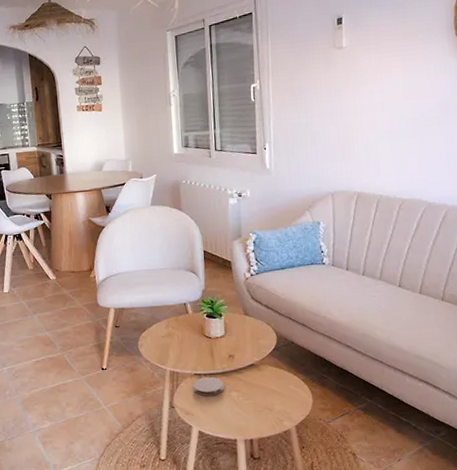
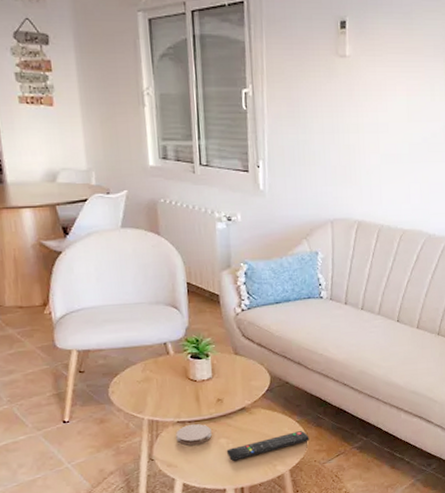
remote control: none [237,389,314,413] -> present [226,431,309,461]

